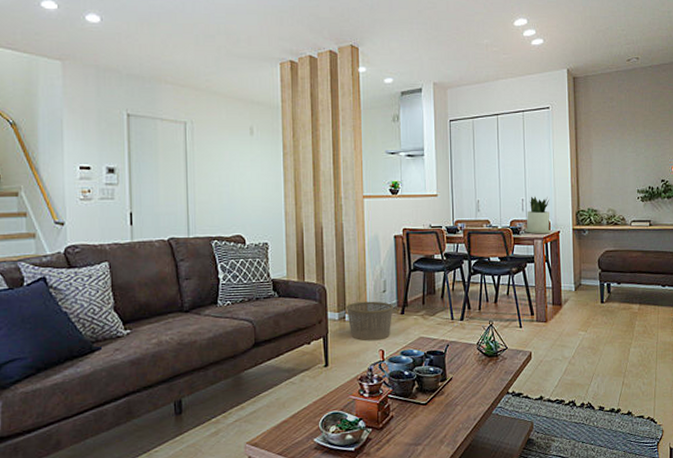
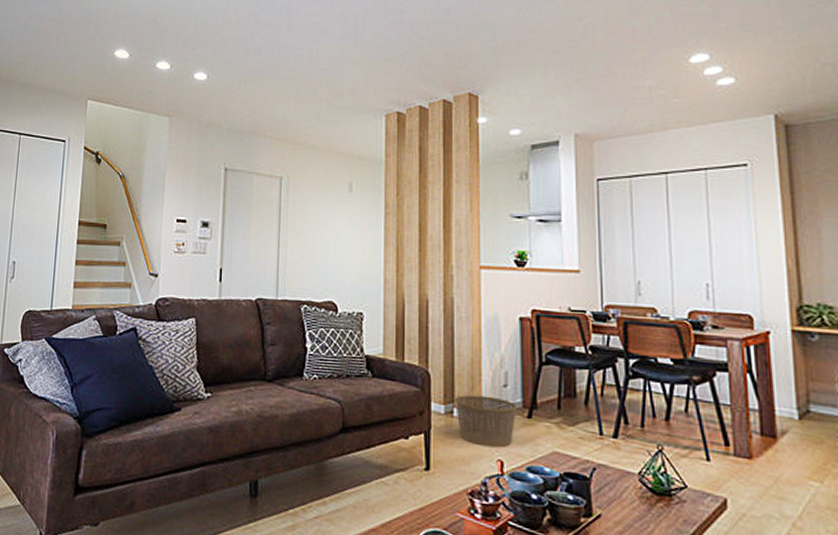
planter: present [524,196,552,234] -> none [710,280,756,334]

